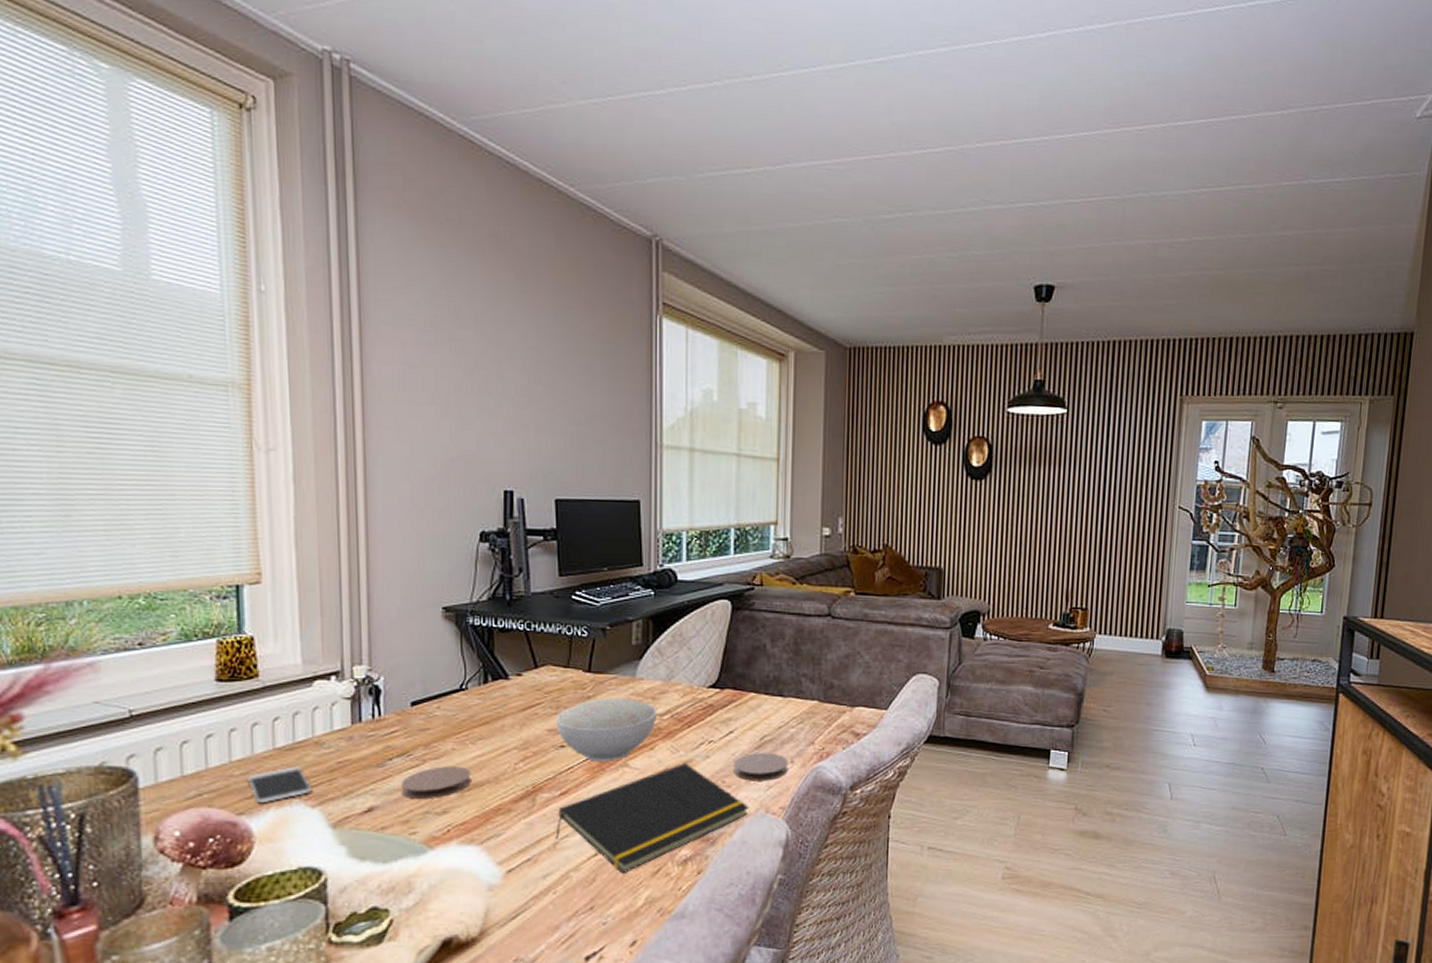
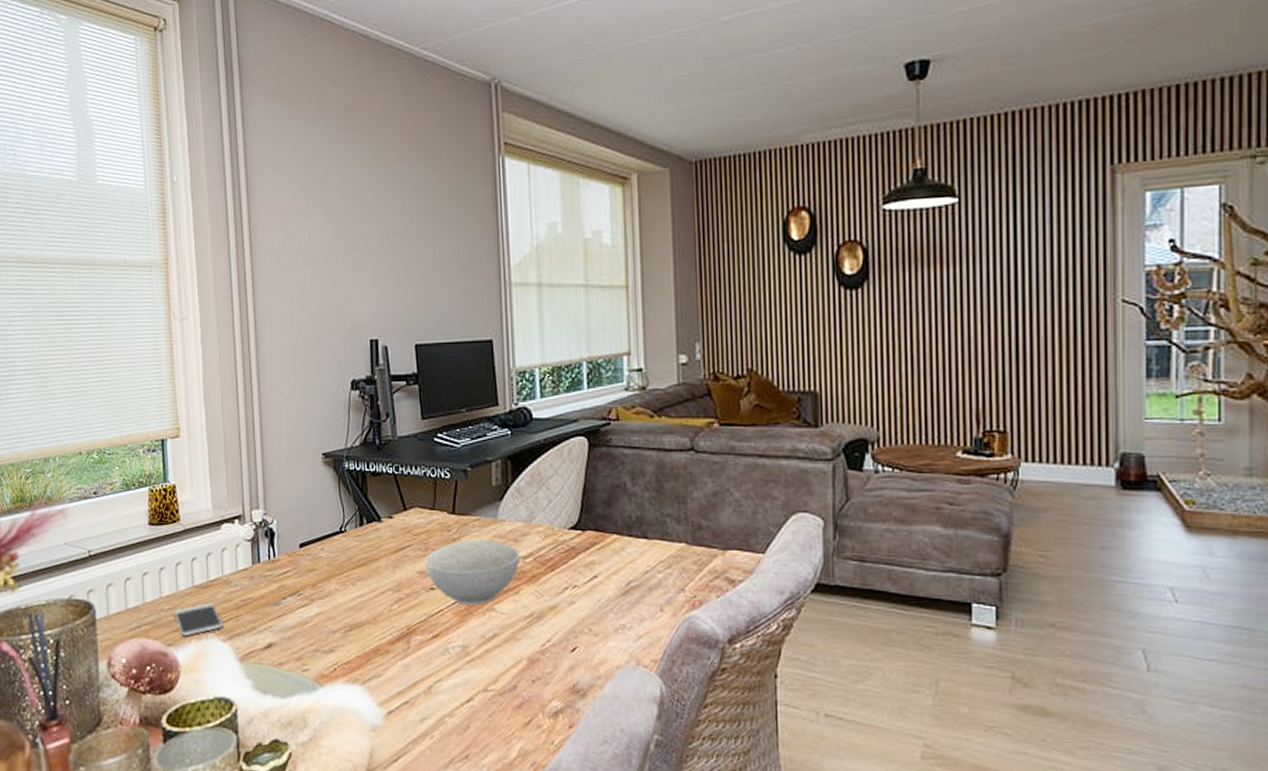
coaster: present [401,766,471,798] -> none [294,606,353,637]
notepad: present [555,763,749,874] -> none [429,608,619,723]
coaster: present [734,753,788,781] -> none [600,600,658,631]

